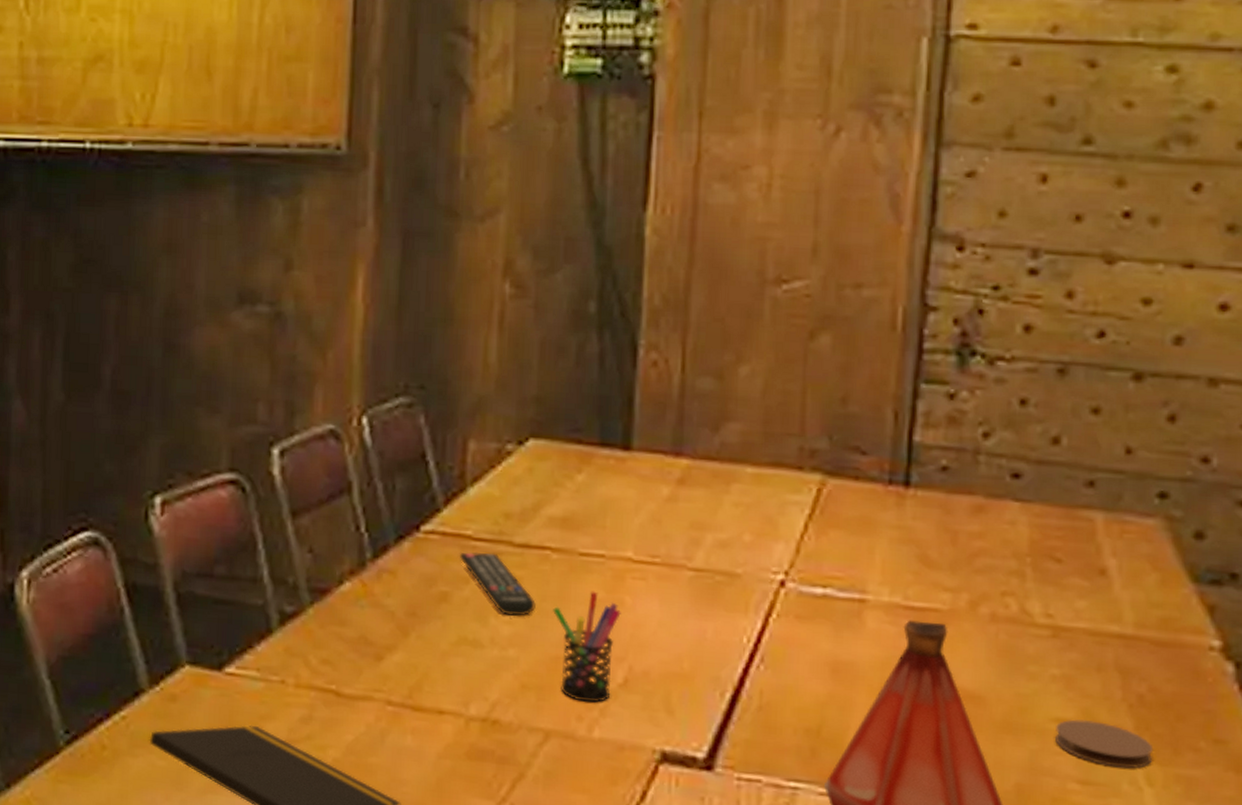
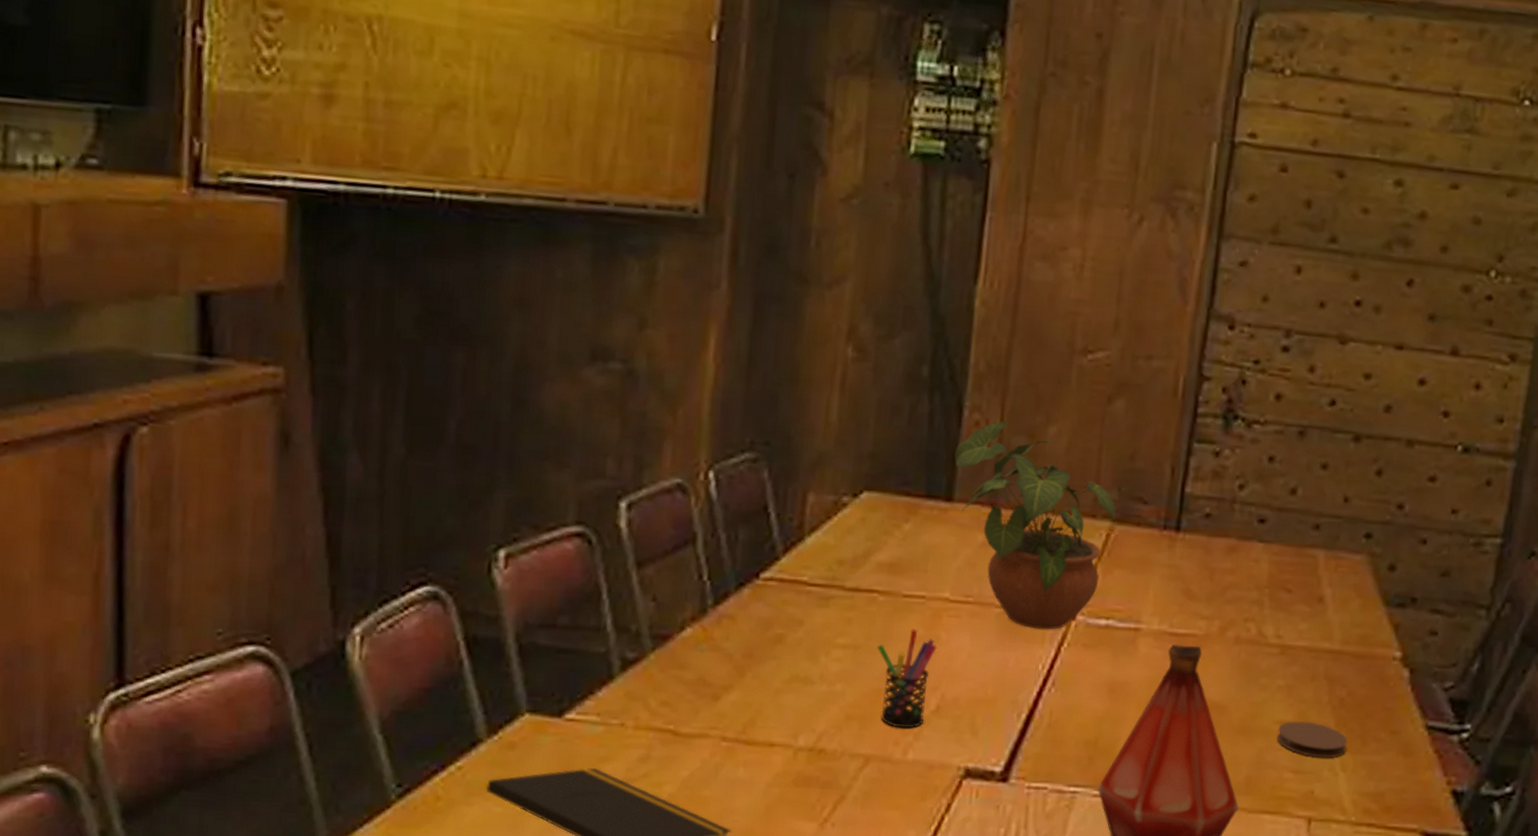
remote control: present [460,552,536,617] -> none [795,596,862,655]
potted plant: none [631,360,828,598] -> present [954,421,1116,630]

